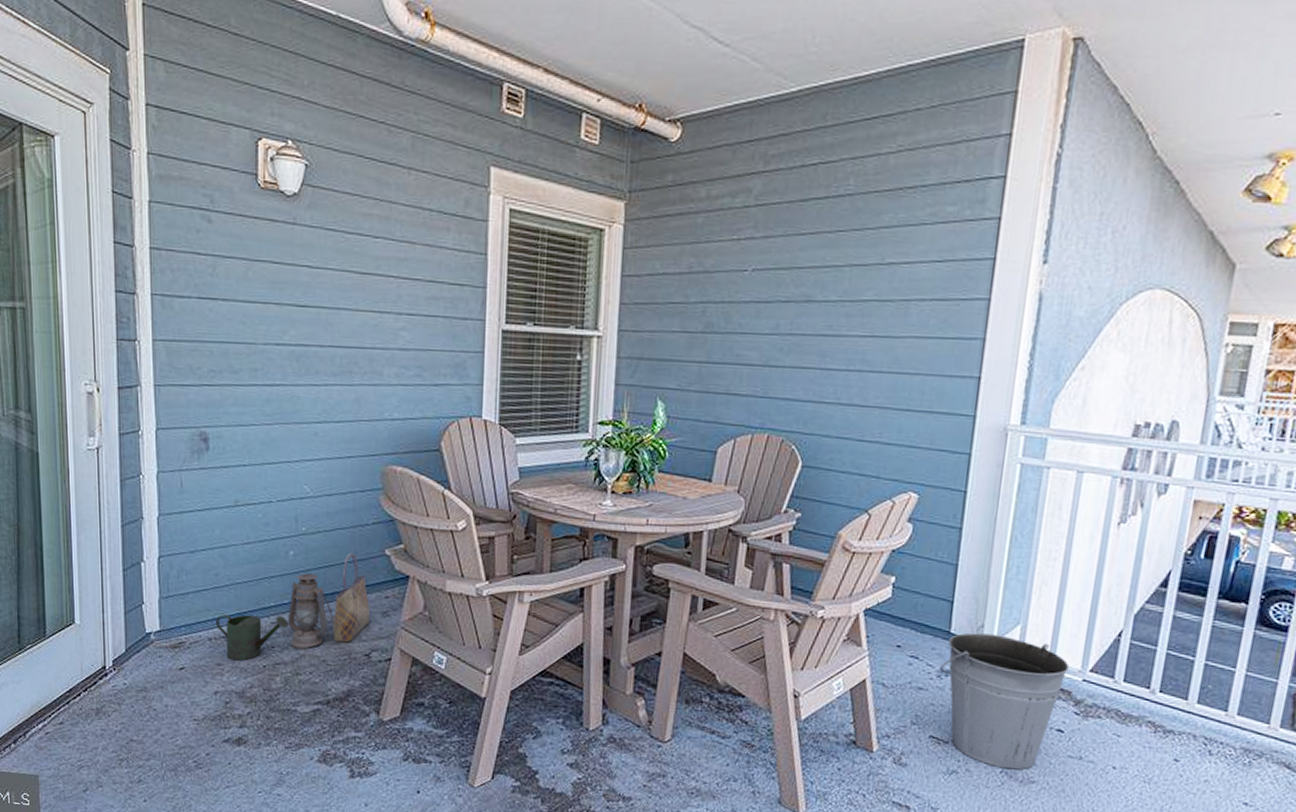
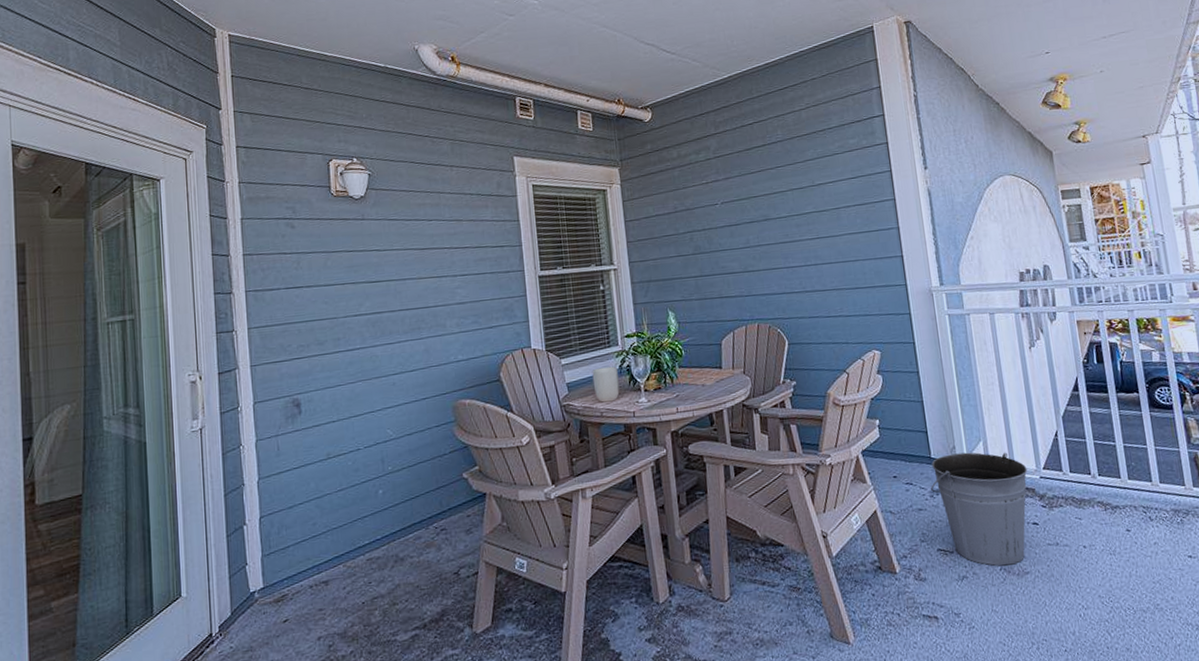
watering can: present [216,614,289,661] -> none [316,551,383,603]
lantern: present [288,573,334,650] -> none [381,506,424,580]
tote bag: present [332,553,369,643] -> none [422,482,455,566]
cup: none [550,455,583,498] -> present [592,366,620,403]

